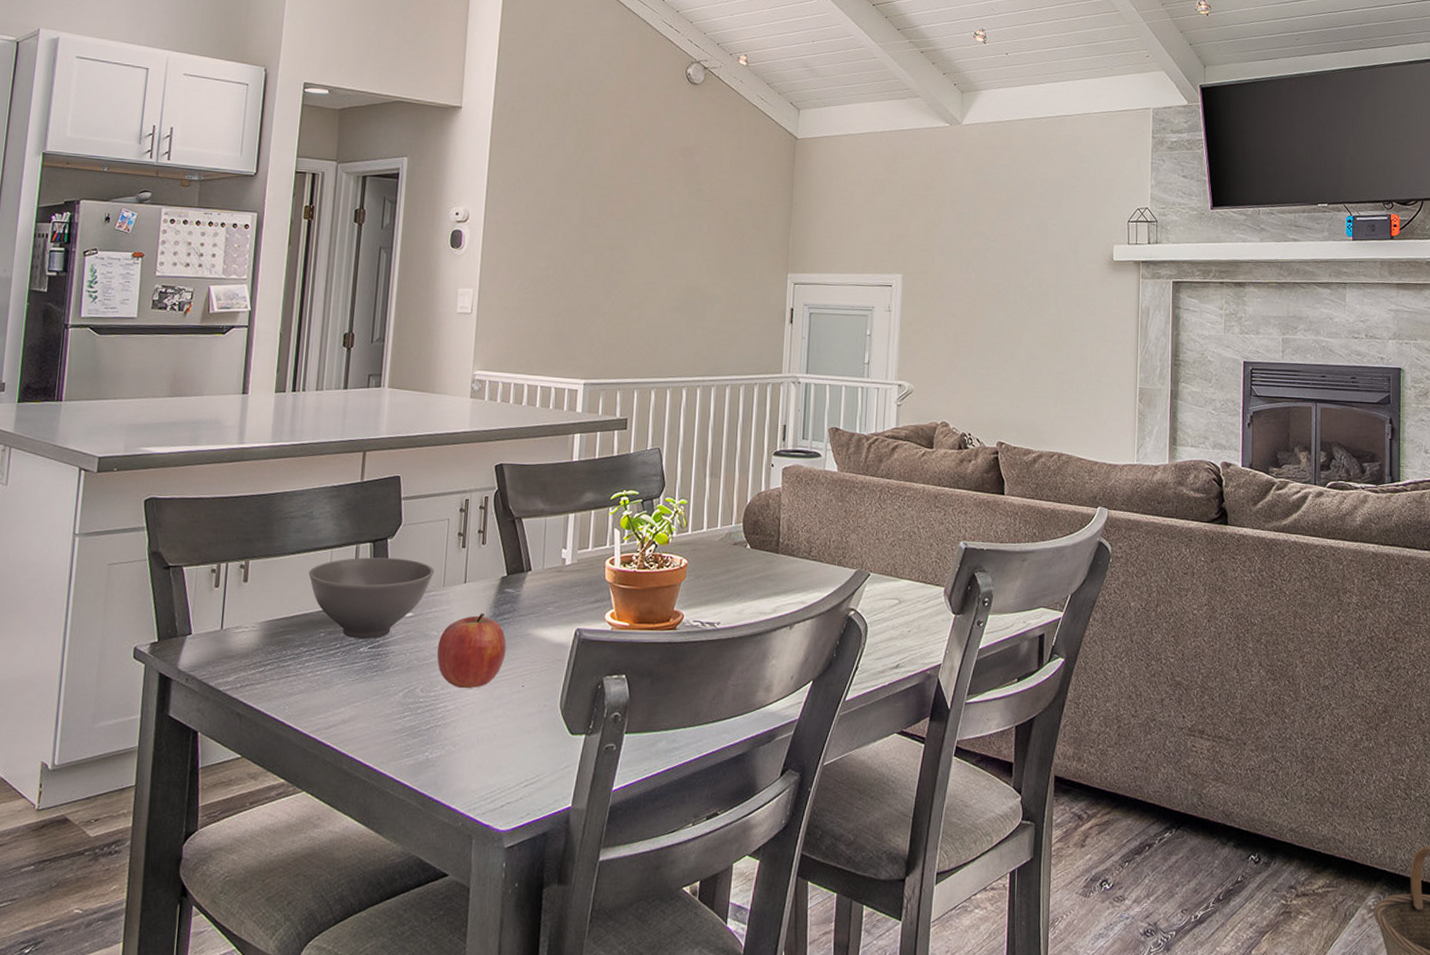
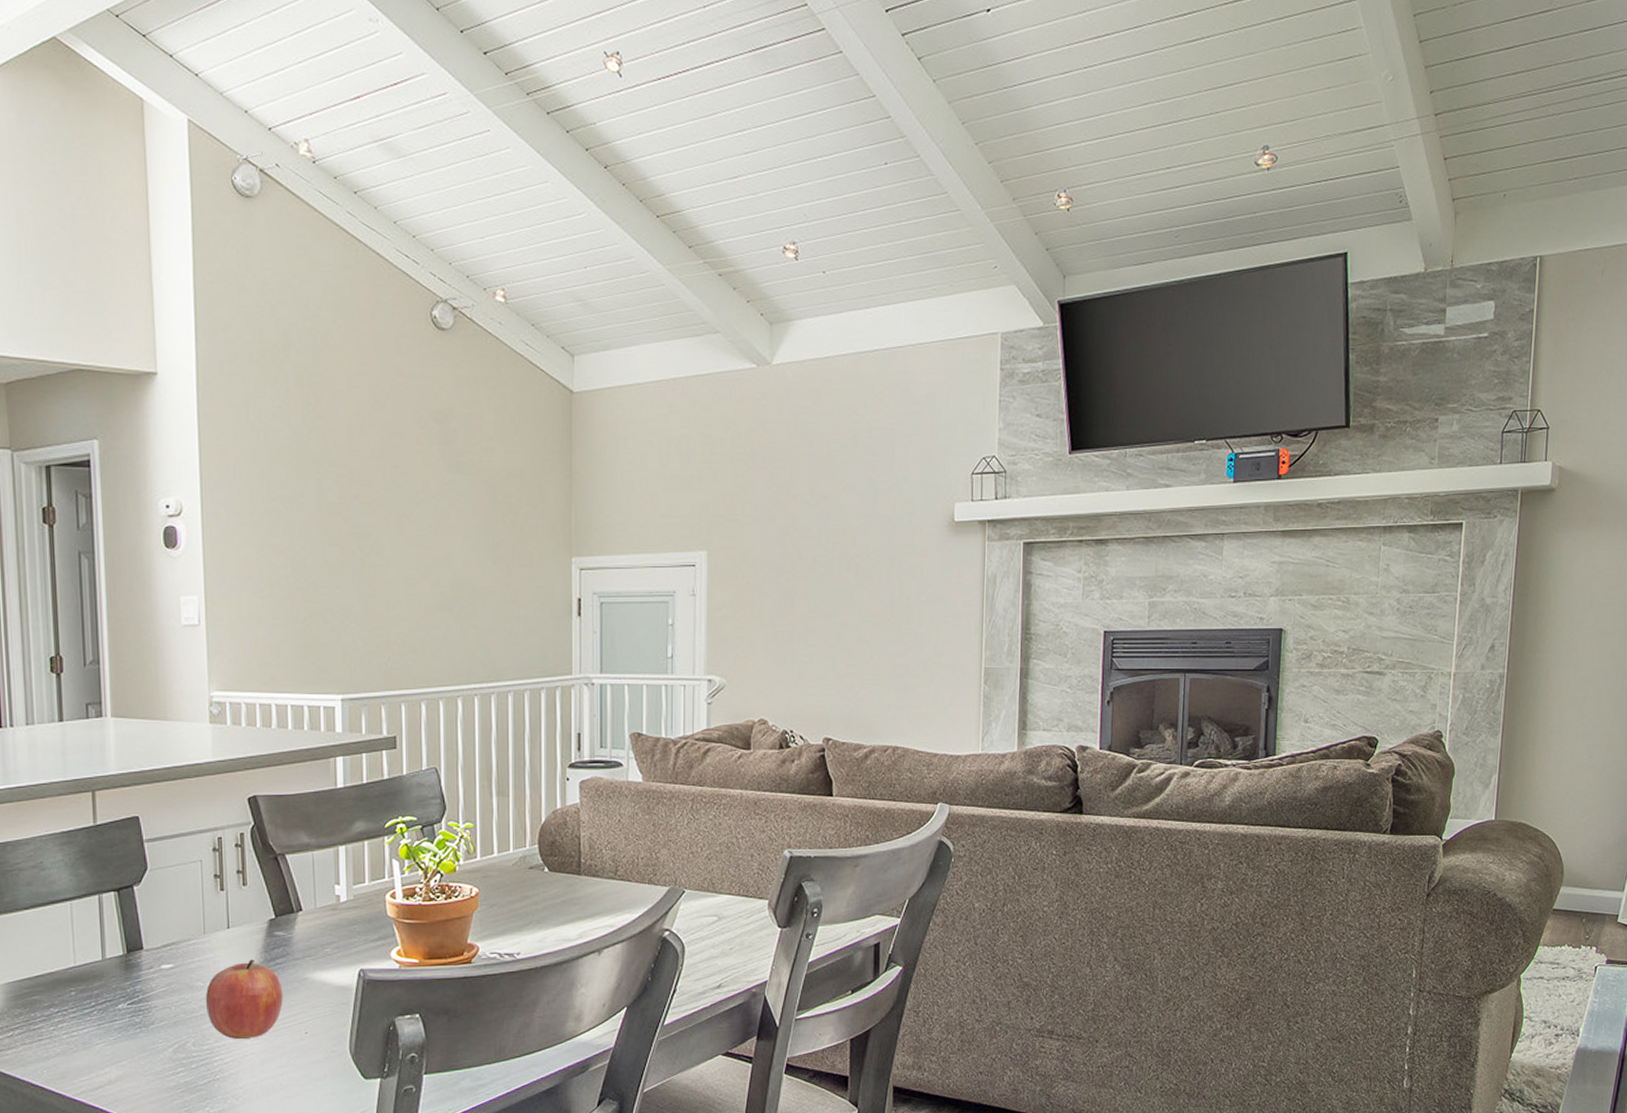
bowl: present [308,557,435,639] -> none [48,906,192,995]

